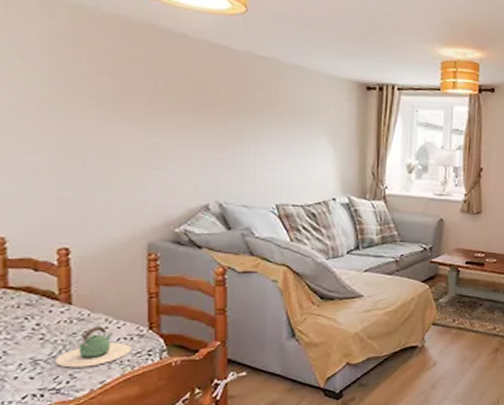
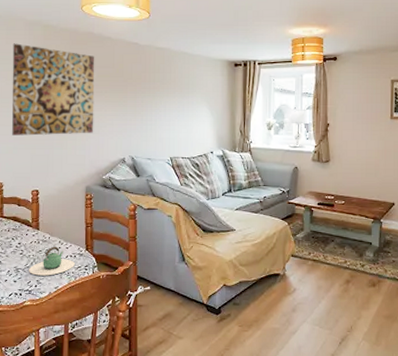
wall art: none [17,28,161,170] -> present [12,43,95,136]

